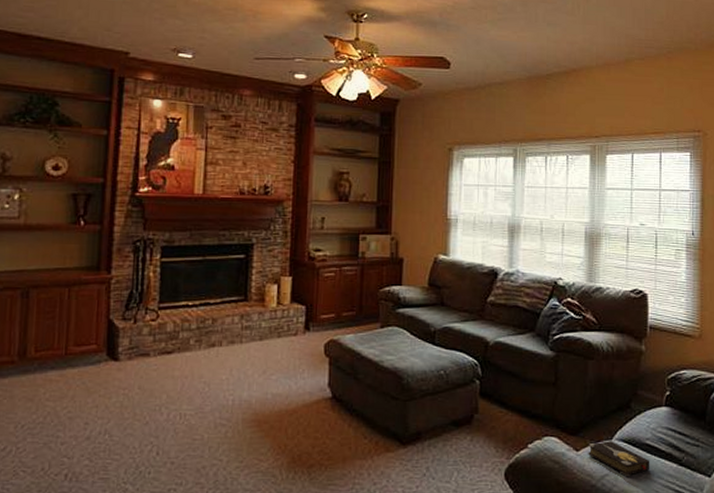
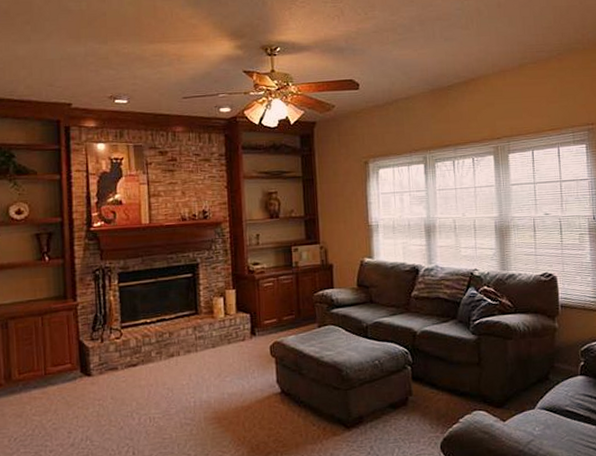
hardback book: present [588,441,650,476] -> none [513,410,571,440]

